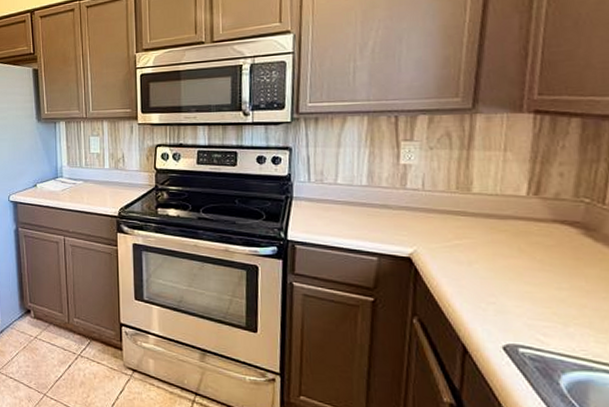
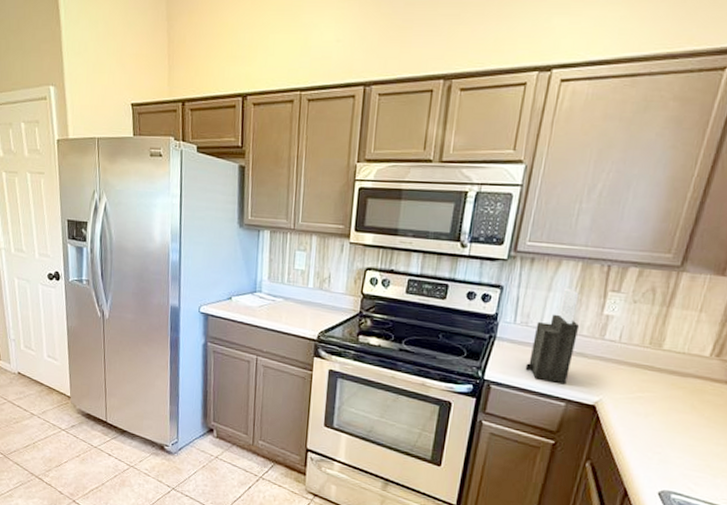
knife block: none [328,142,378,237] -> present [525,288,580,384]

